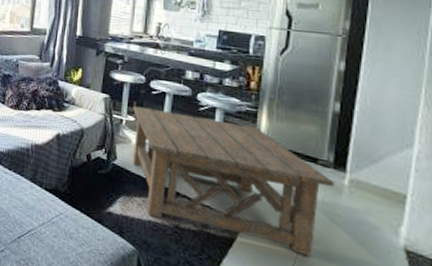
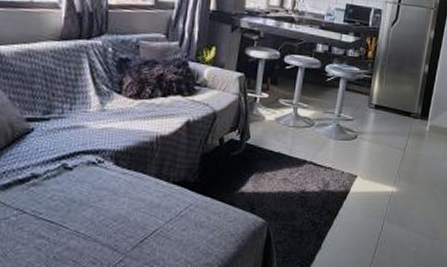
coffee table: present [133,106,335,256] -> none [265,82,420,192]

